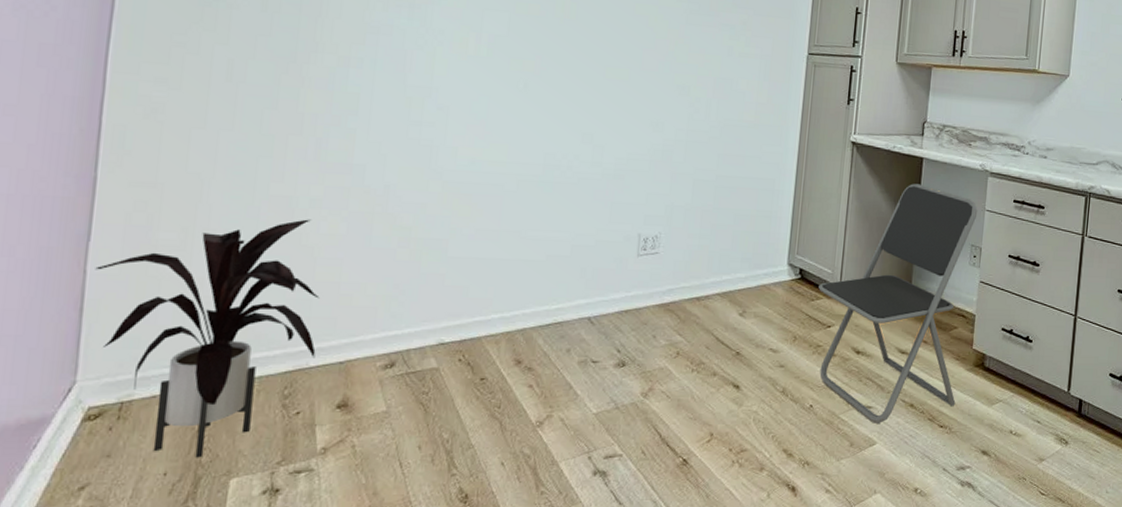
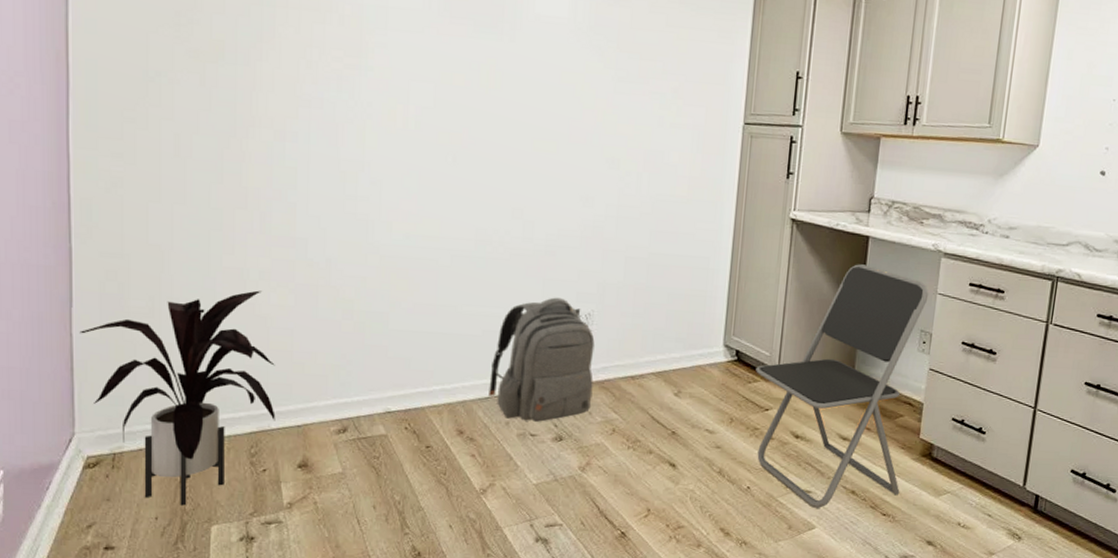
backpack: none [550,220,661,348] -> present [489,297,595,422]

